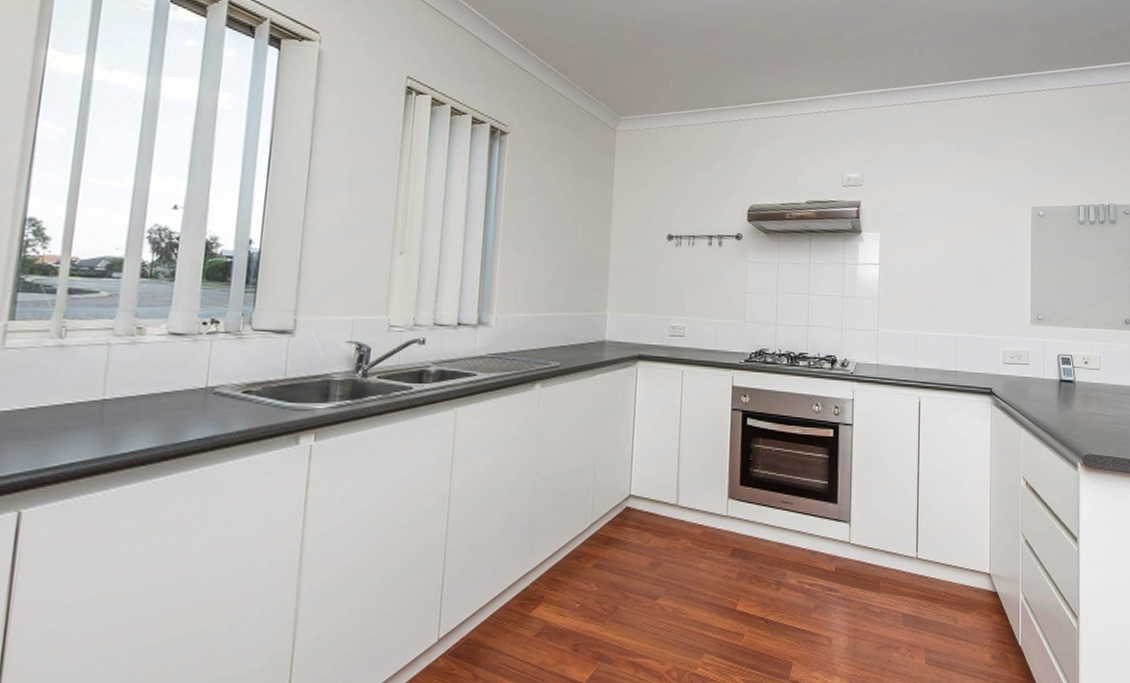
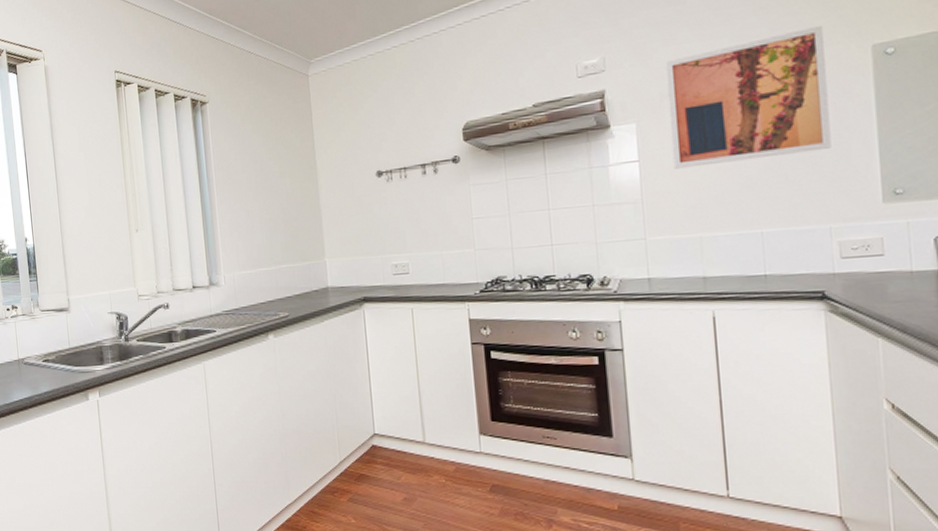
wall art: none [903,184,1004,279] -> present [665,25,831,169]

